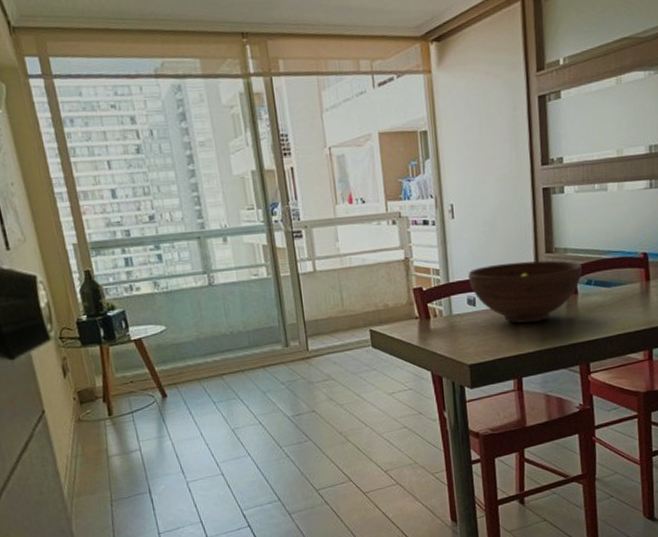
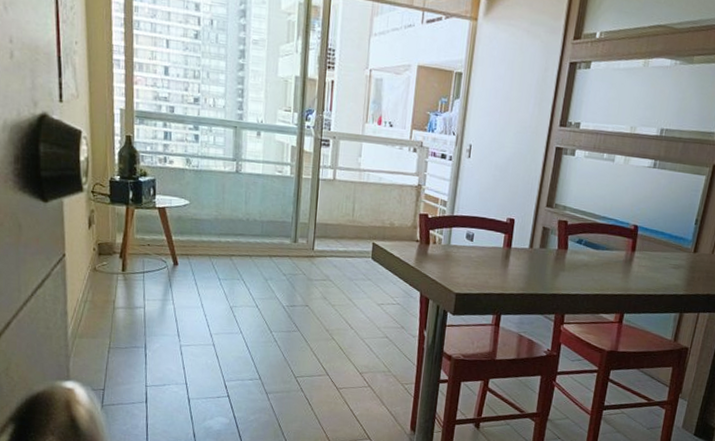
fruit bowl: present [468,260,582,324] -> none [471,207,576,268]

